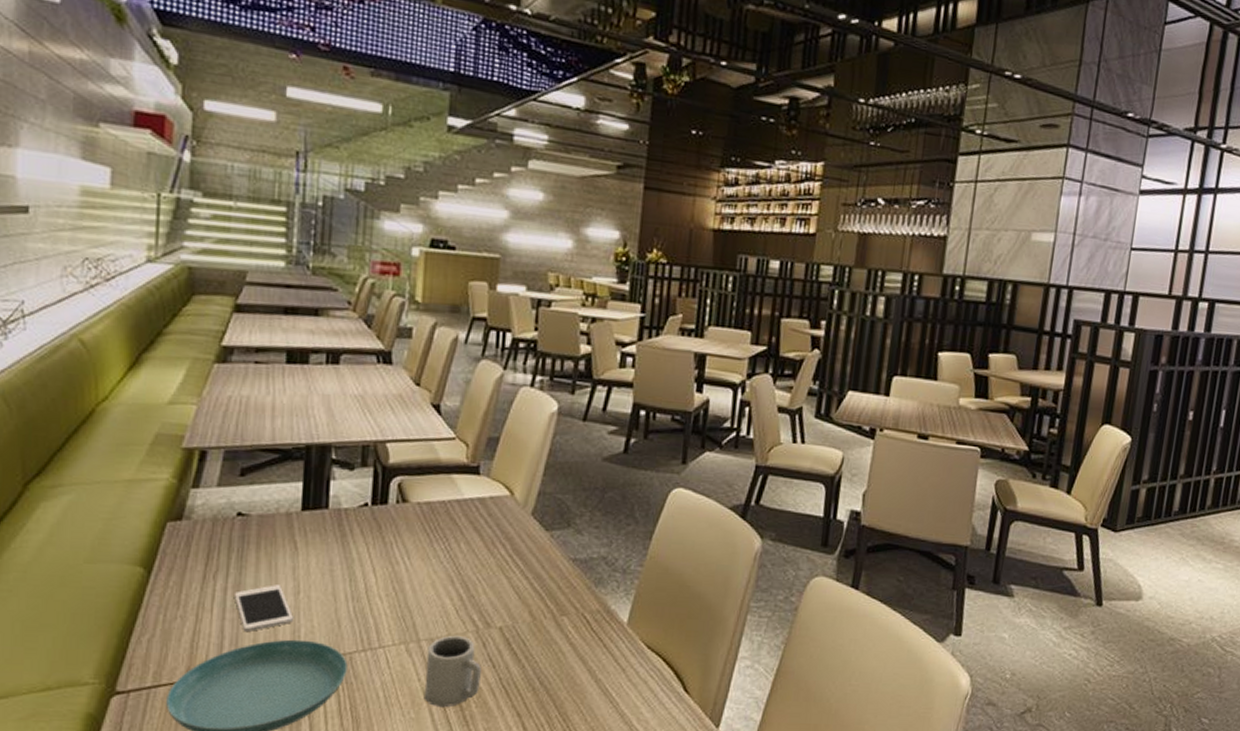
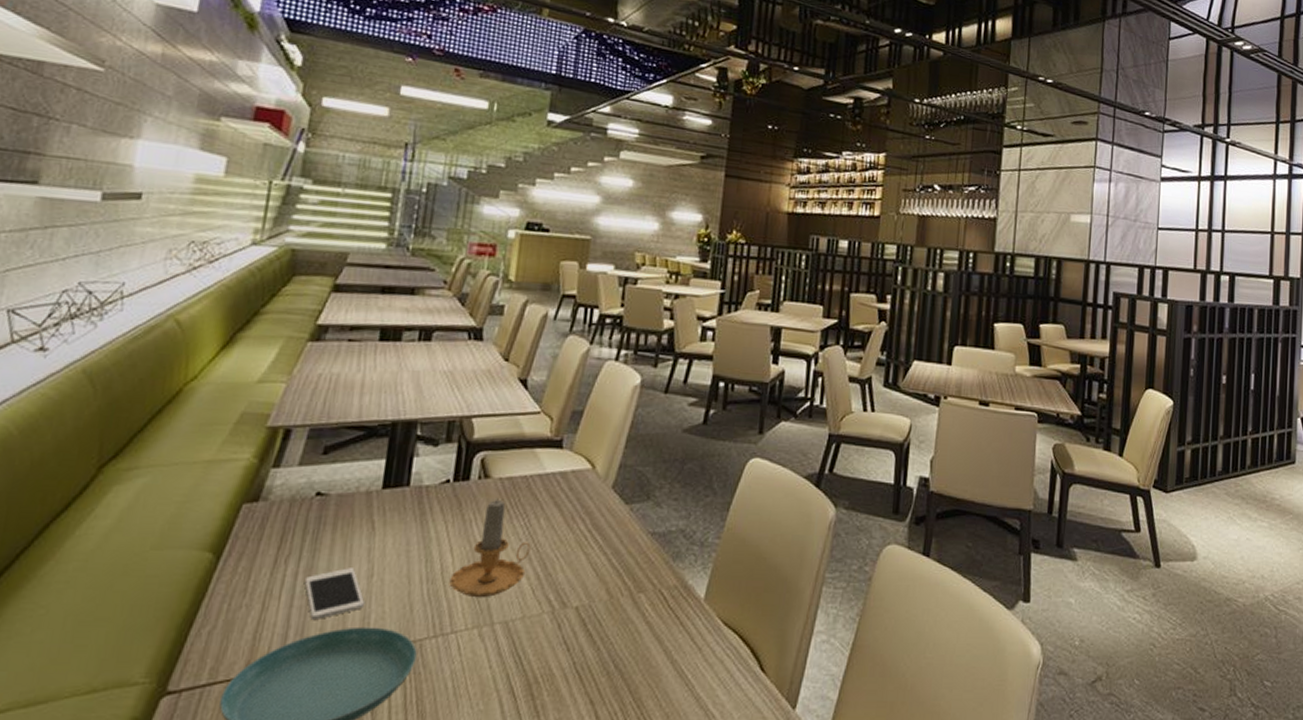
candle: none [374,522,452,617] -> present [449,499,531,598]
cup: present [423,635,481,708] -> none [494,617,555,697]

